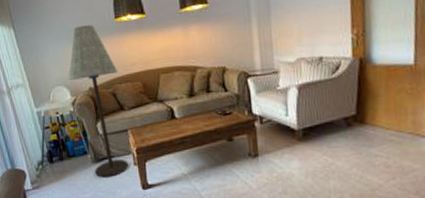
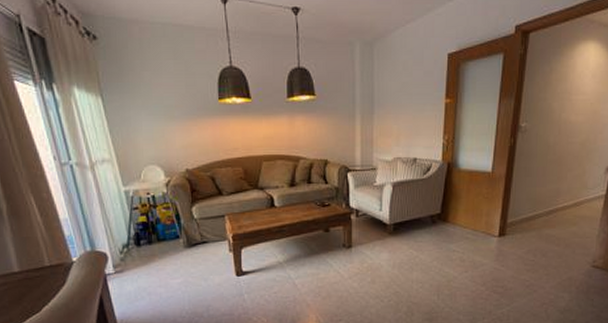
floor lamp: present [68,25,128,178] -> none [163,103,223,263]

